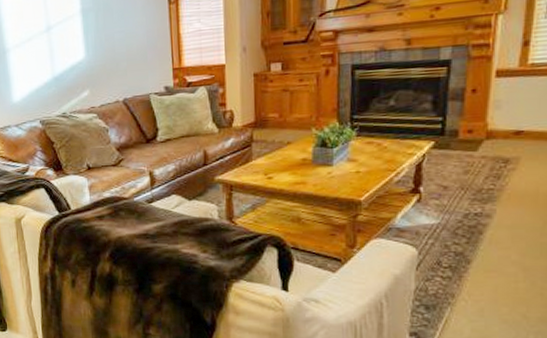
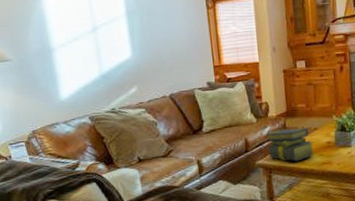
stack of books: none [229,140,287,180] -> present [266,127,316,162]

